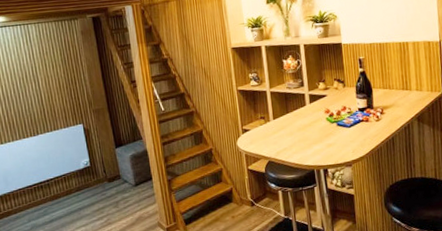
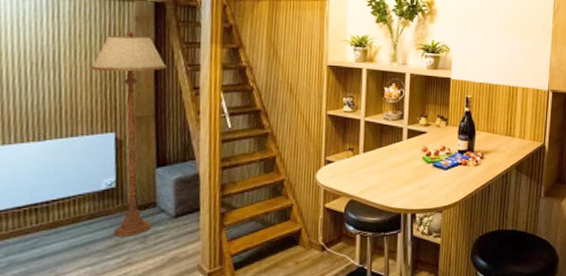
floor lamp: none [57,43,120,203] -> present [90,31,167,237]

